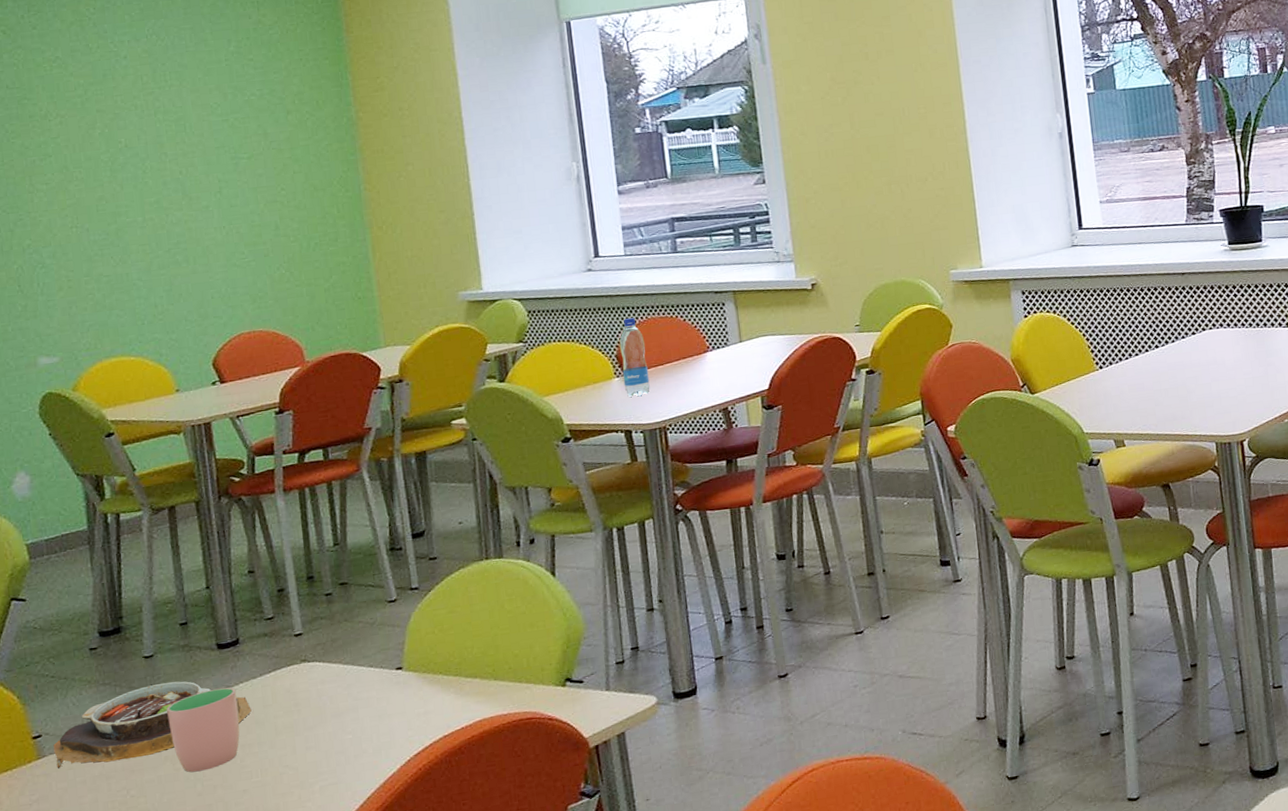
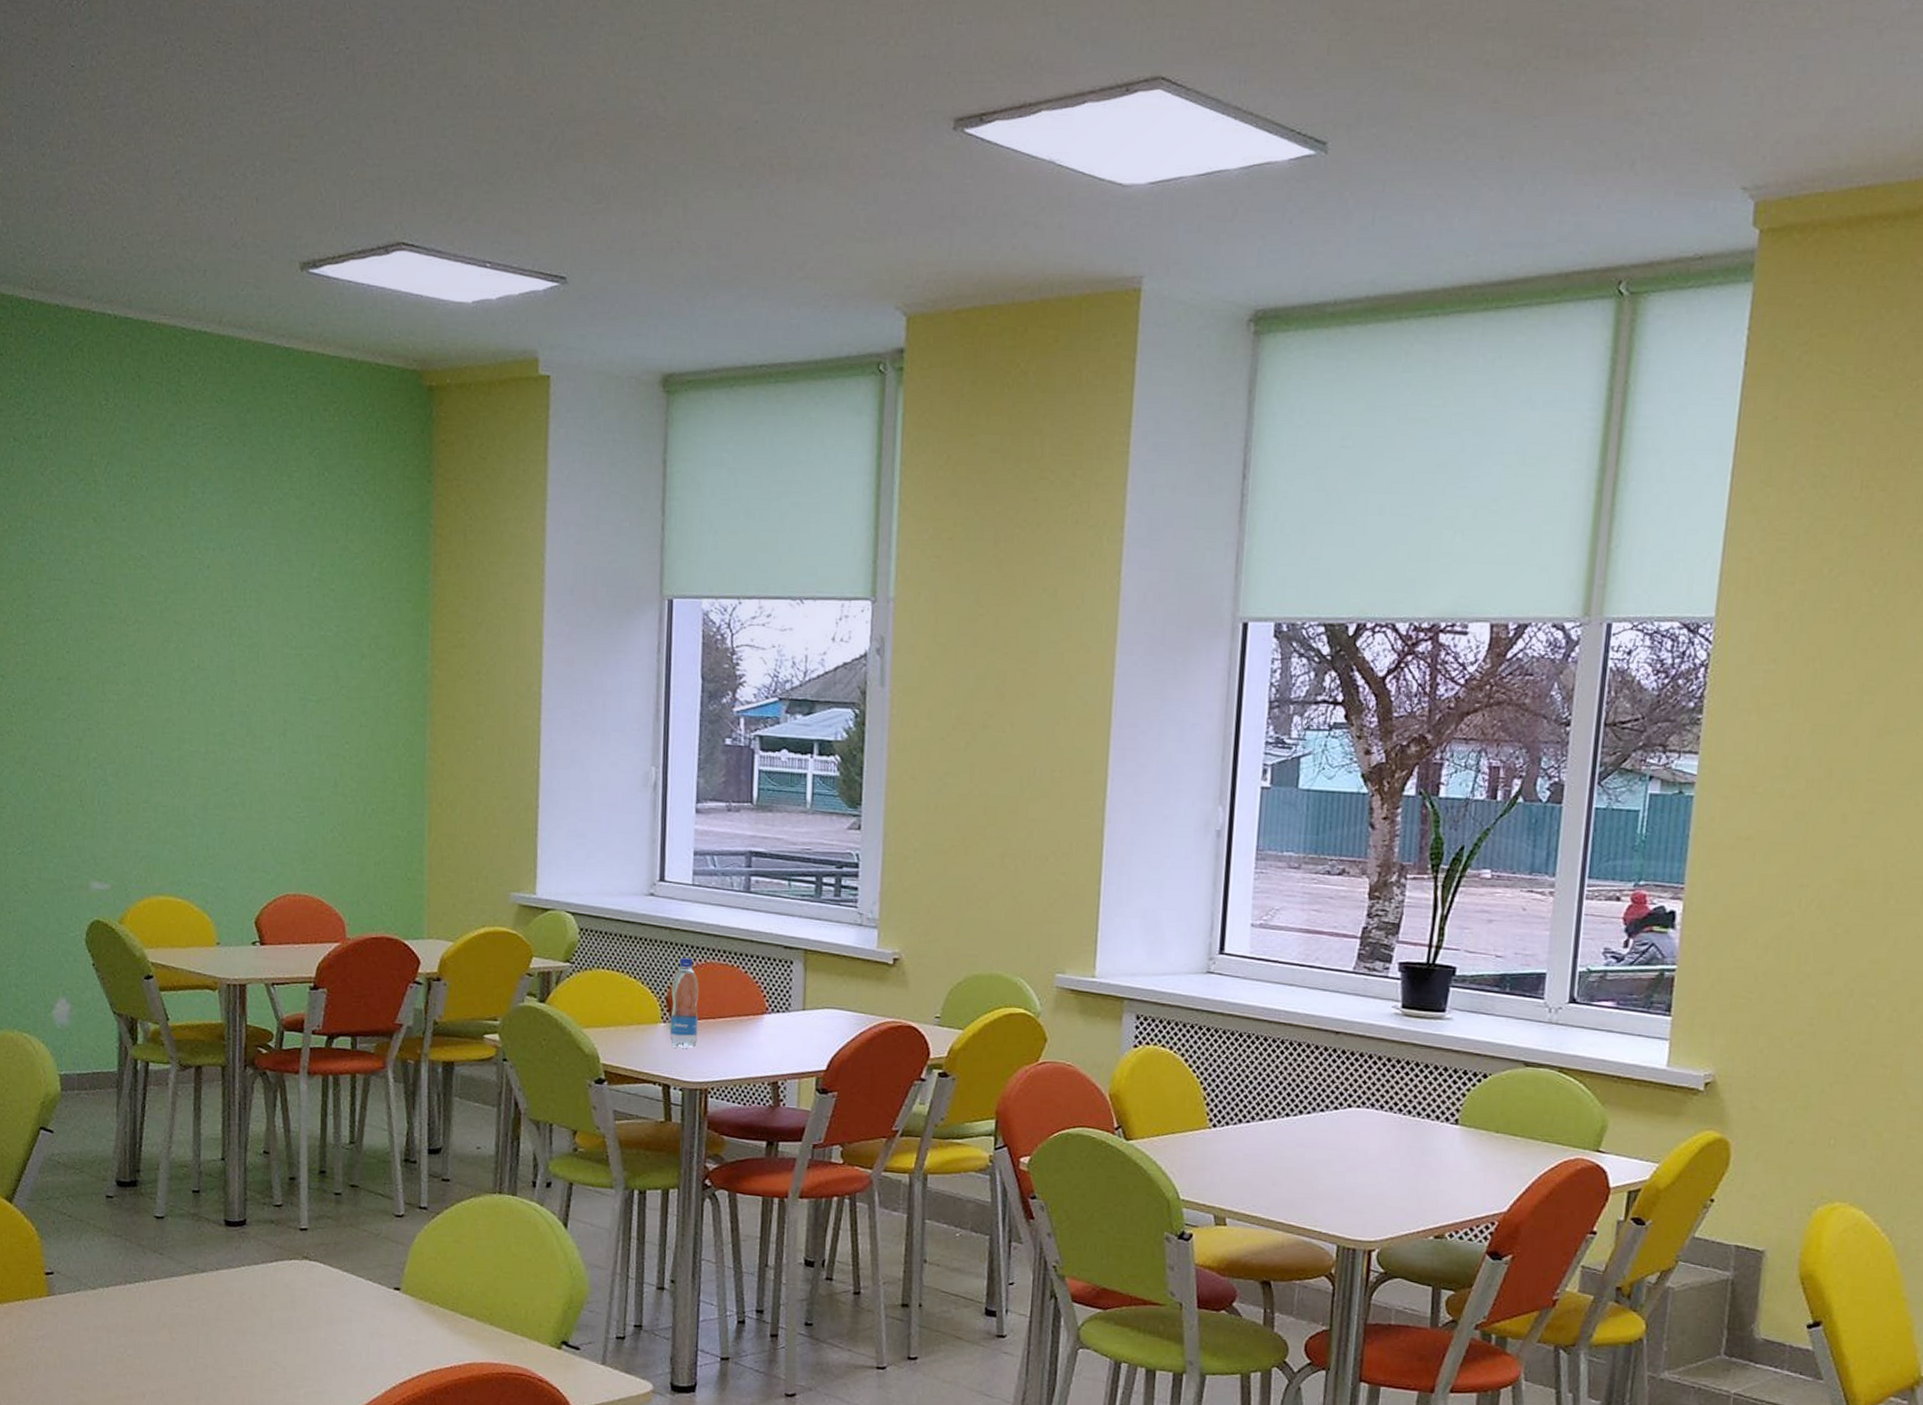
soup bowl: present [53,681,252,770] -> none [63,1246,250,1319]
cup: present [166,687,240,773] -> none [169,1265,238,1347]

